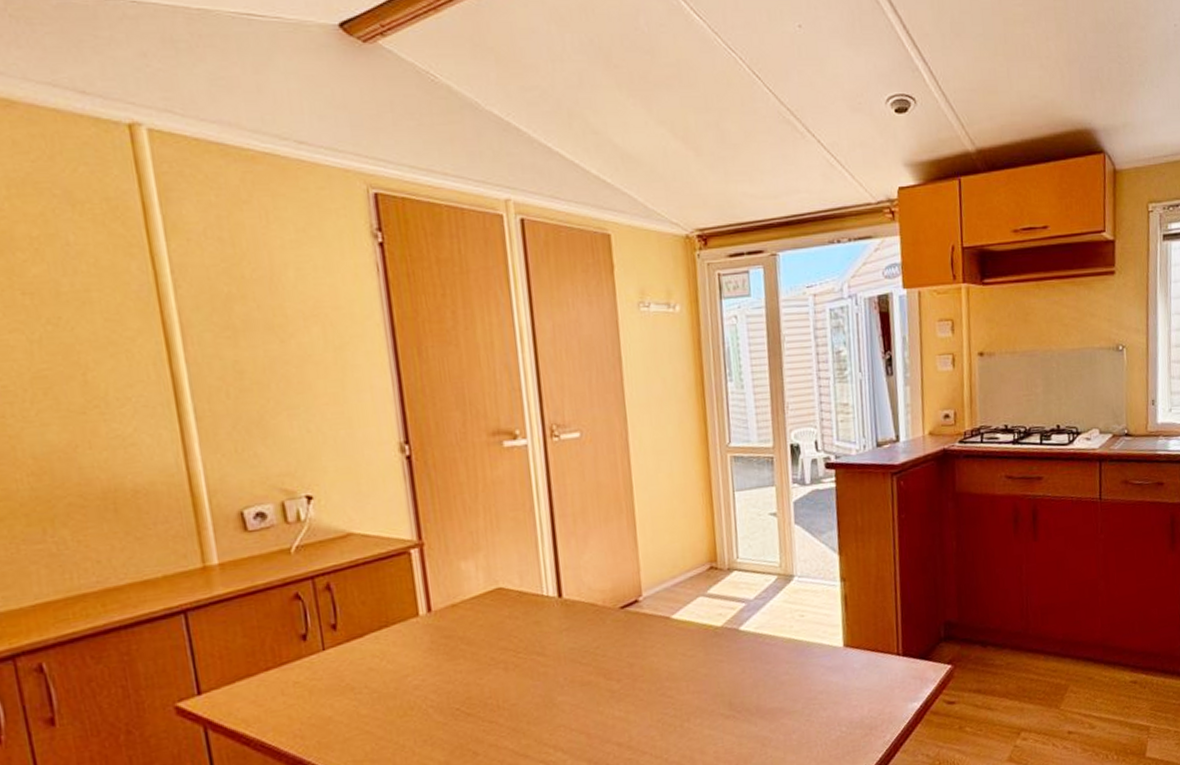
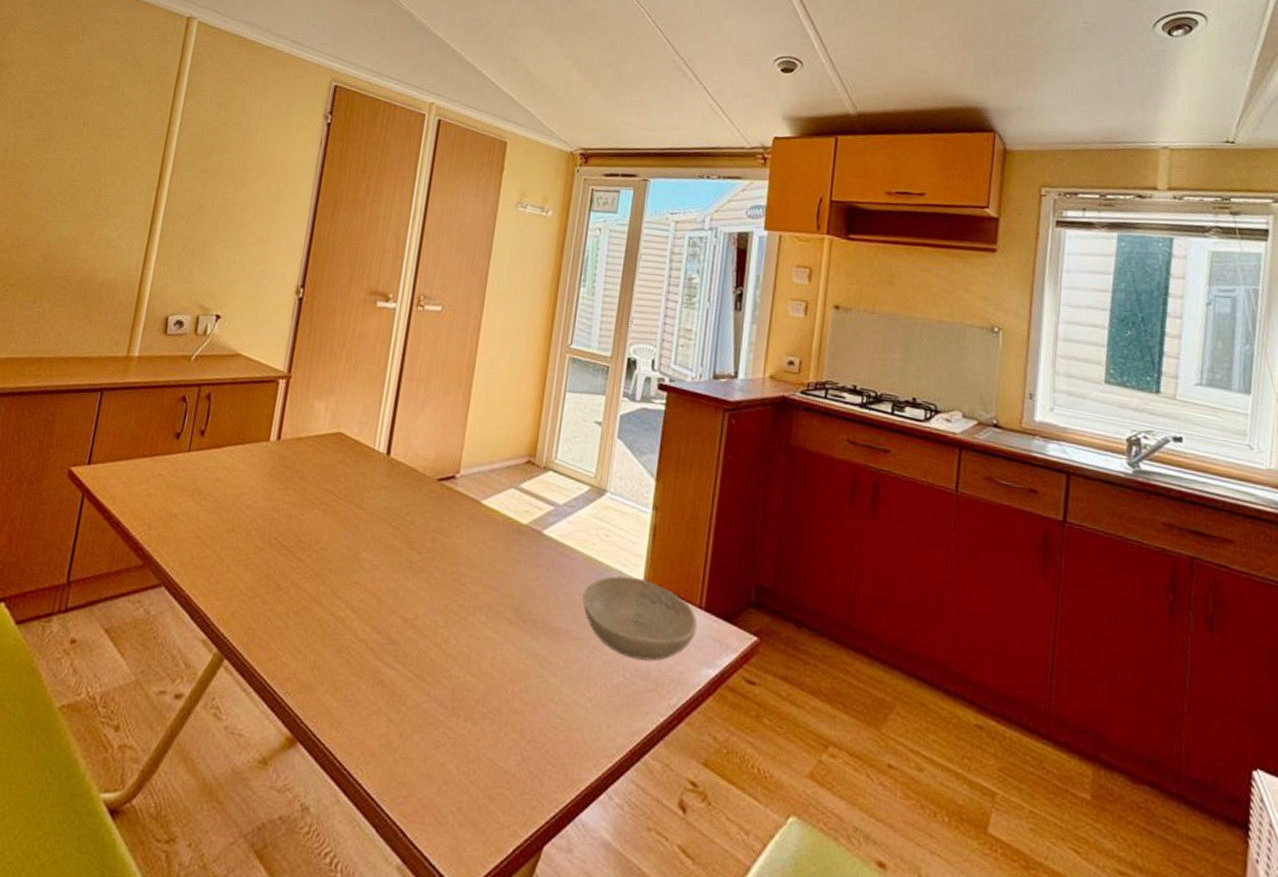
bowl: none [789,644,899,715] -> present [582,575,698,661]

